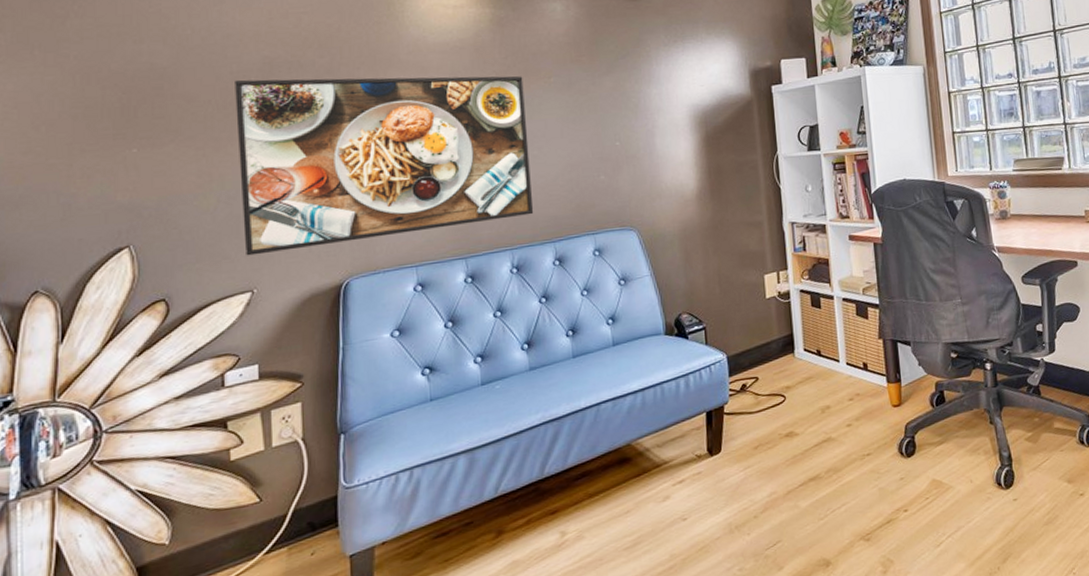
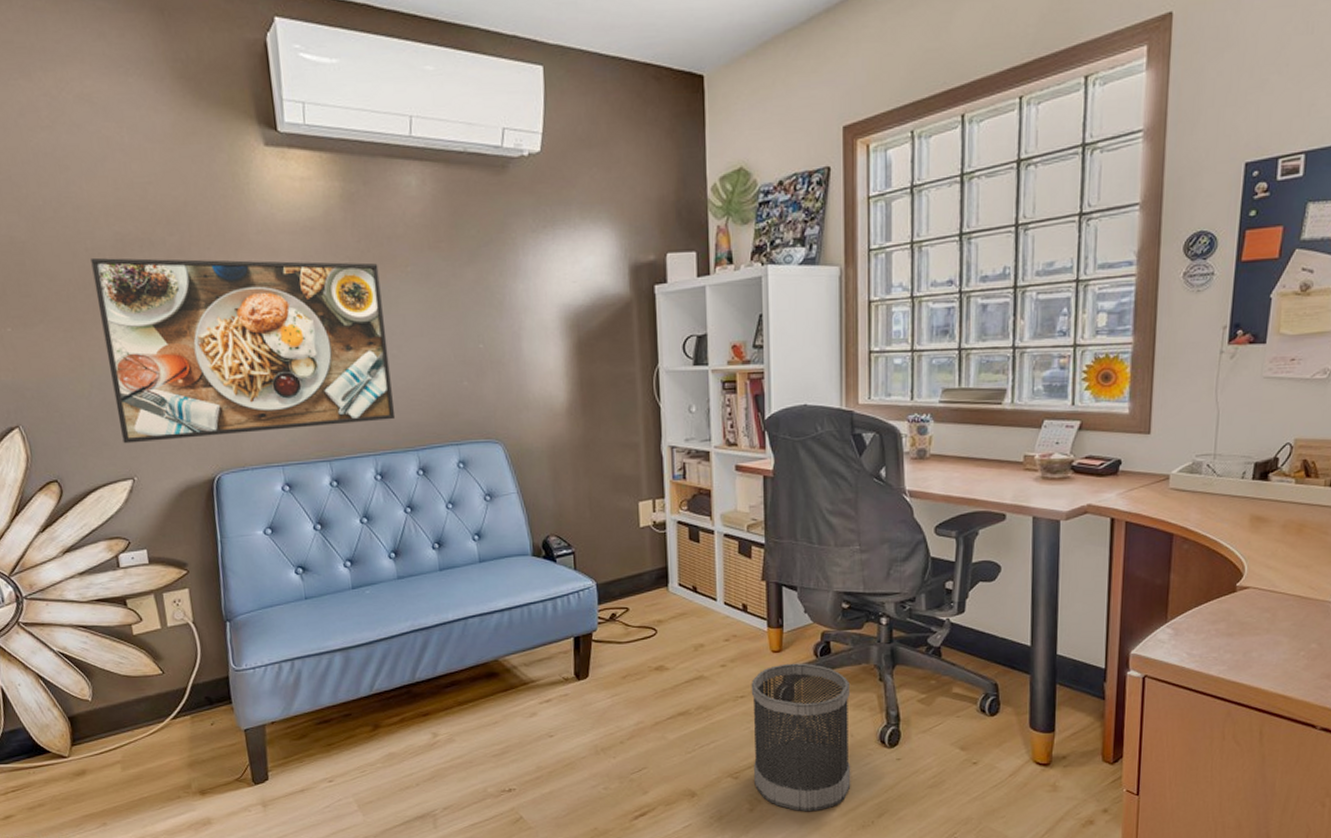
wastebasket: none [875,414,976,567] -> present [751,663,851,812]

